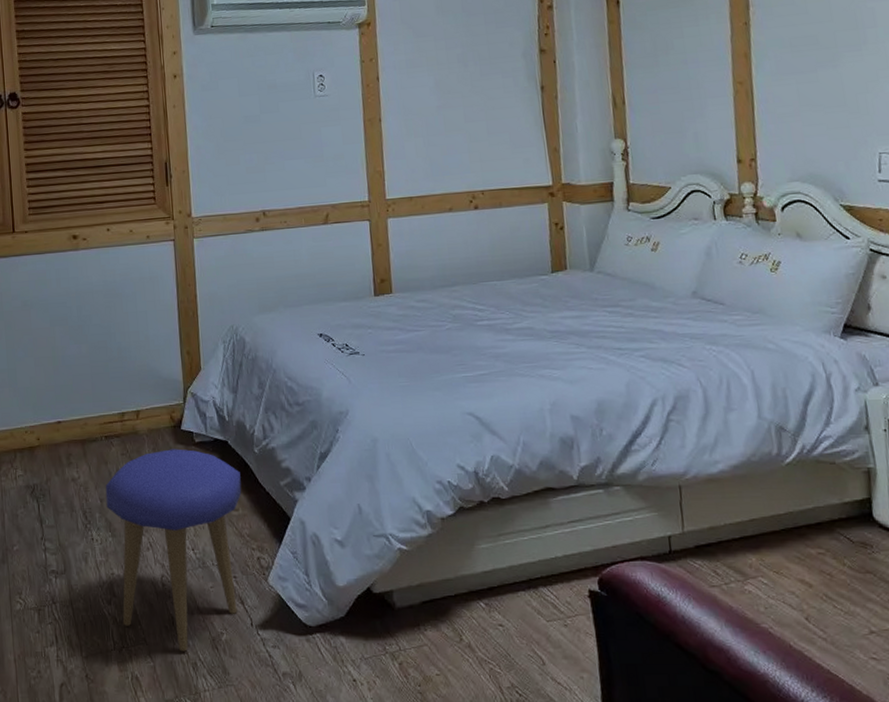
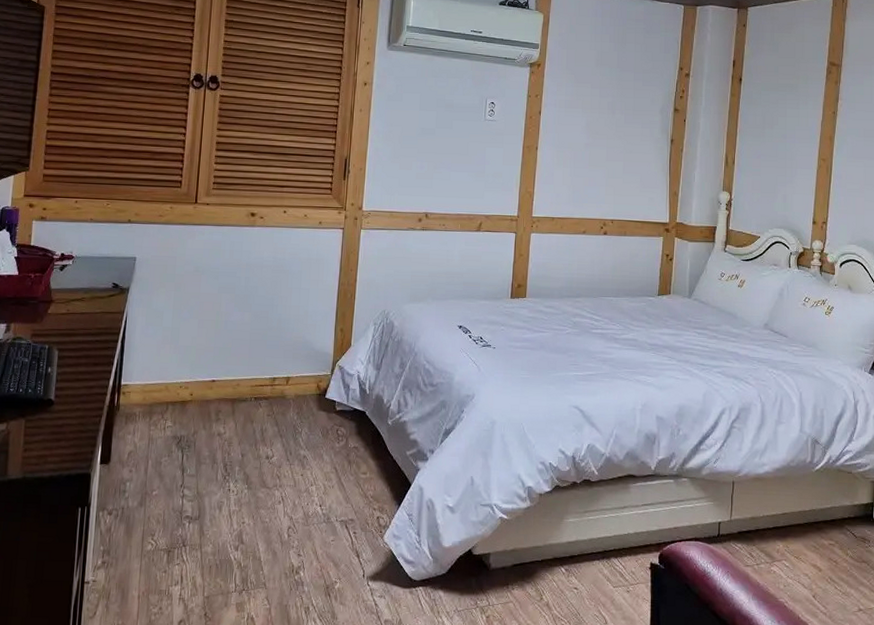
stool: present [105,449,242,652] -> none [246,414,373,597]

